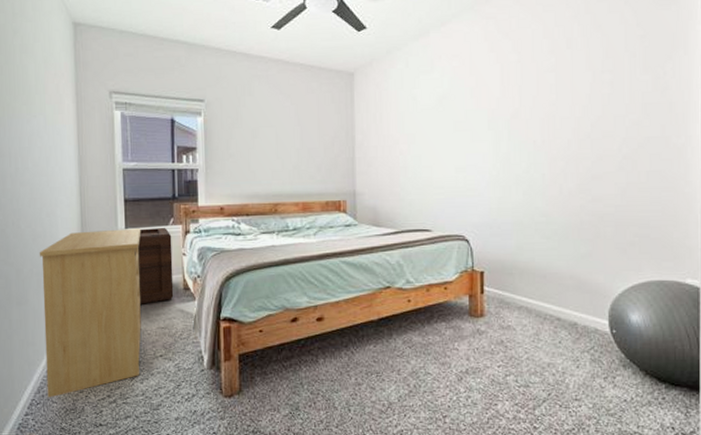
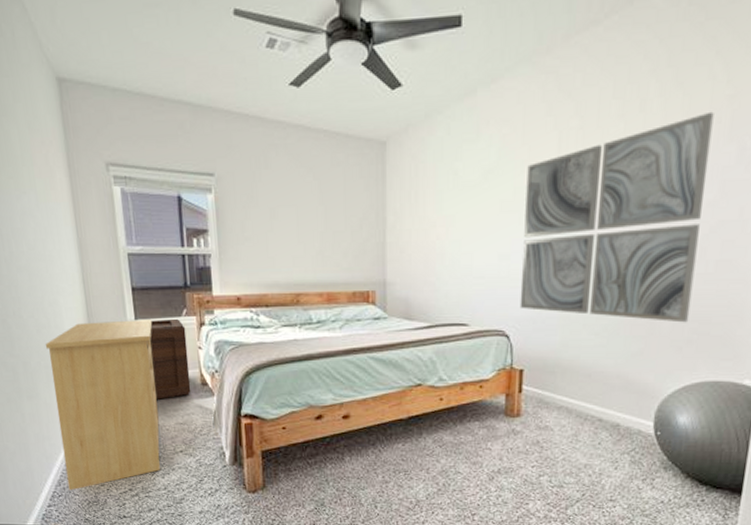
wall art: none [476,48,630,227] -> present [519,111,714,323]

